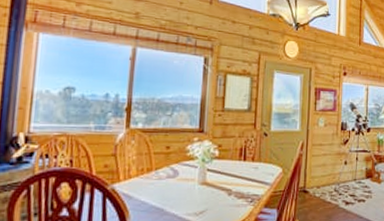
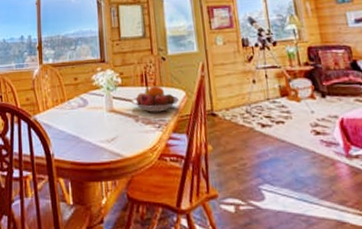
fruit bowl: none [226,159,276,187] -> present [131,85,180,112]

